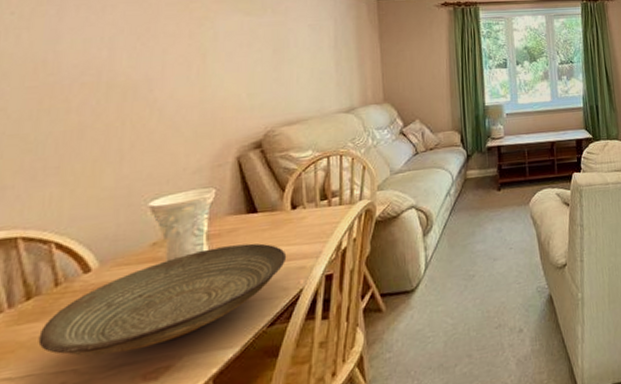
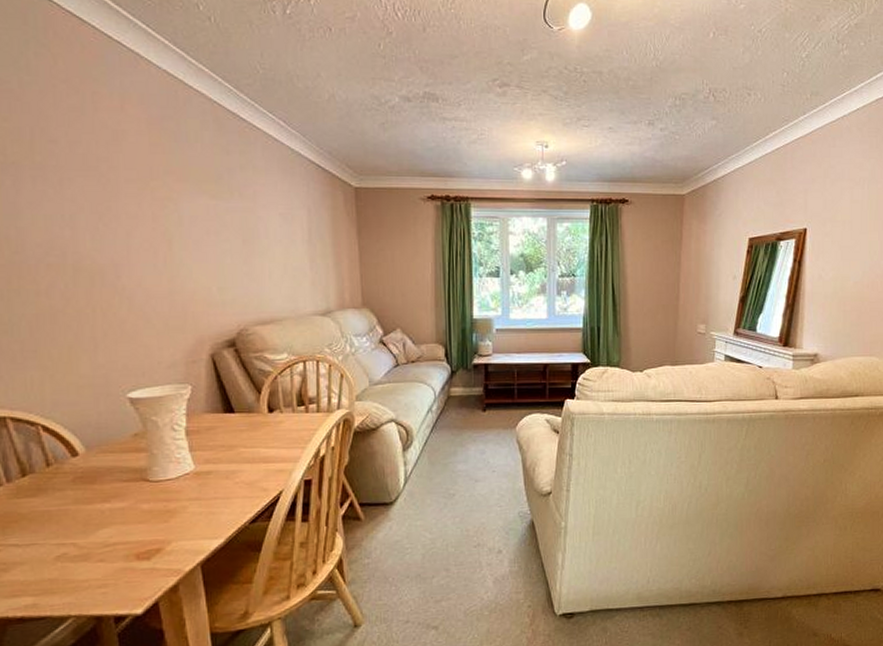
decorative bowl: present [38,243,287,357] -> none [38,442,266,534]

